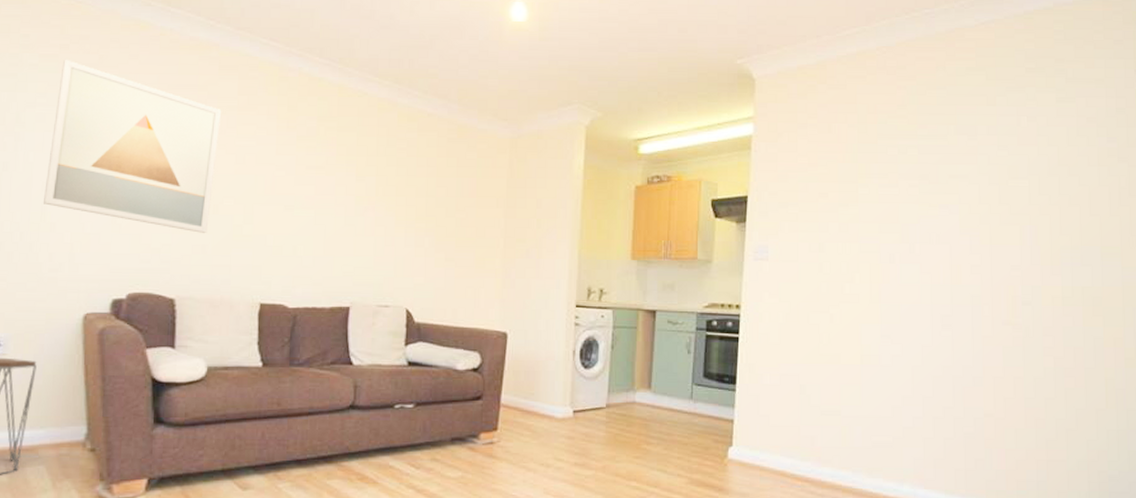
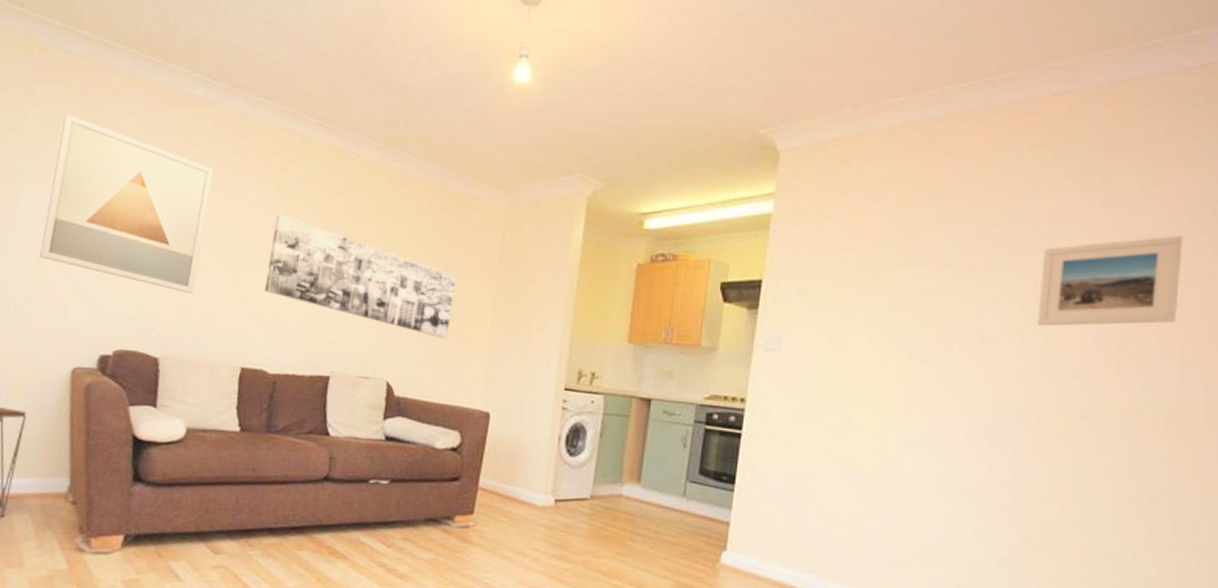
wall art: none [280,152,467,265] -> present [264,214,456,339]
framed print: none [983,142,1095,226] -> present [1037,235,1183,327]

